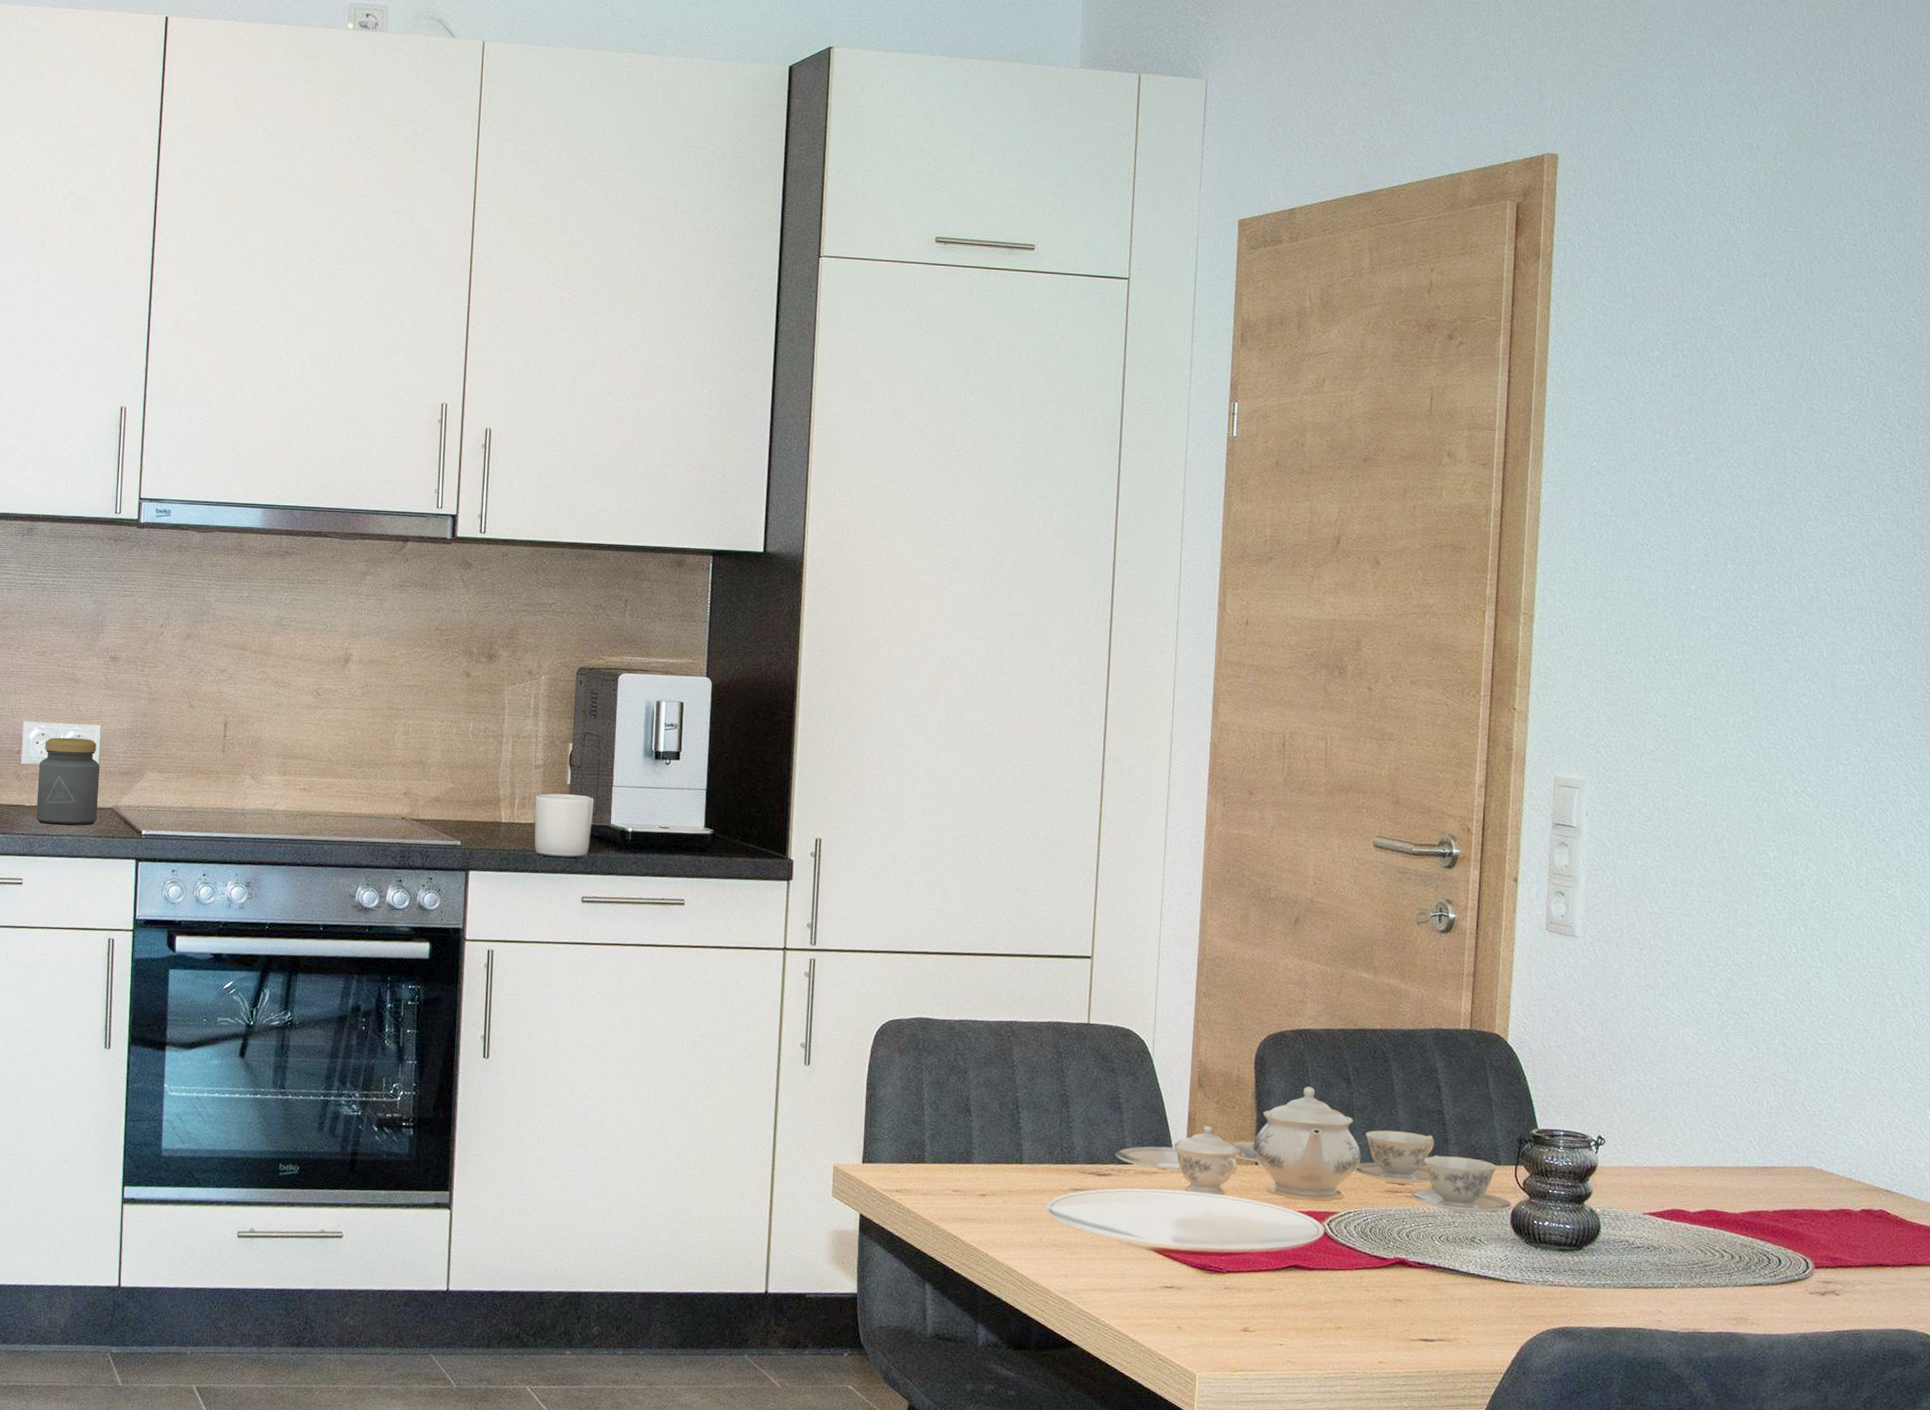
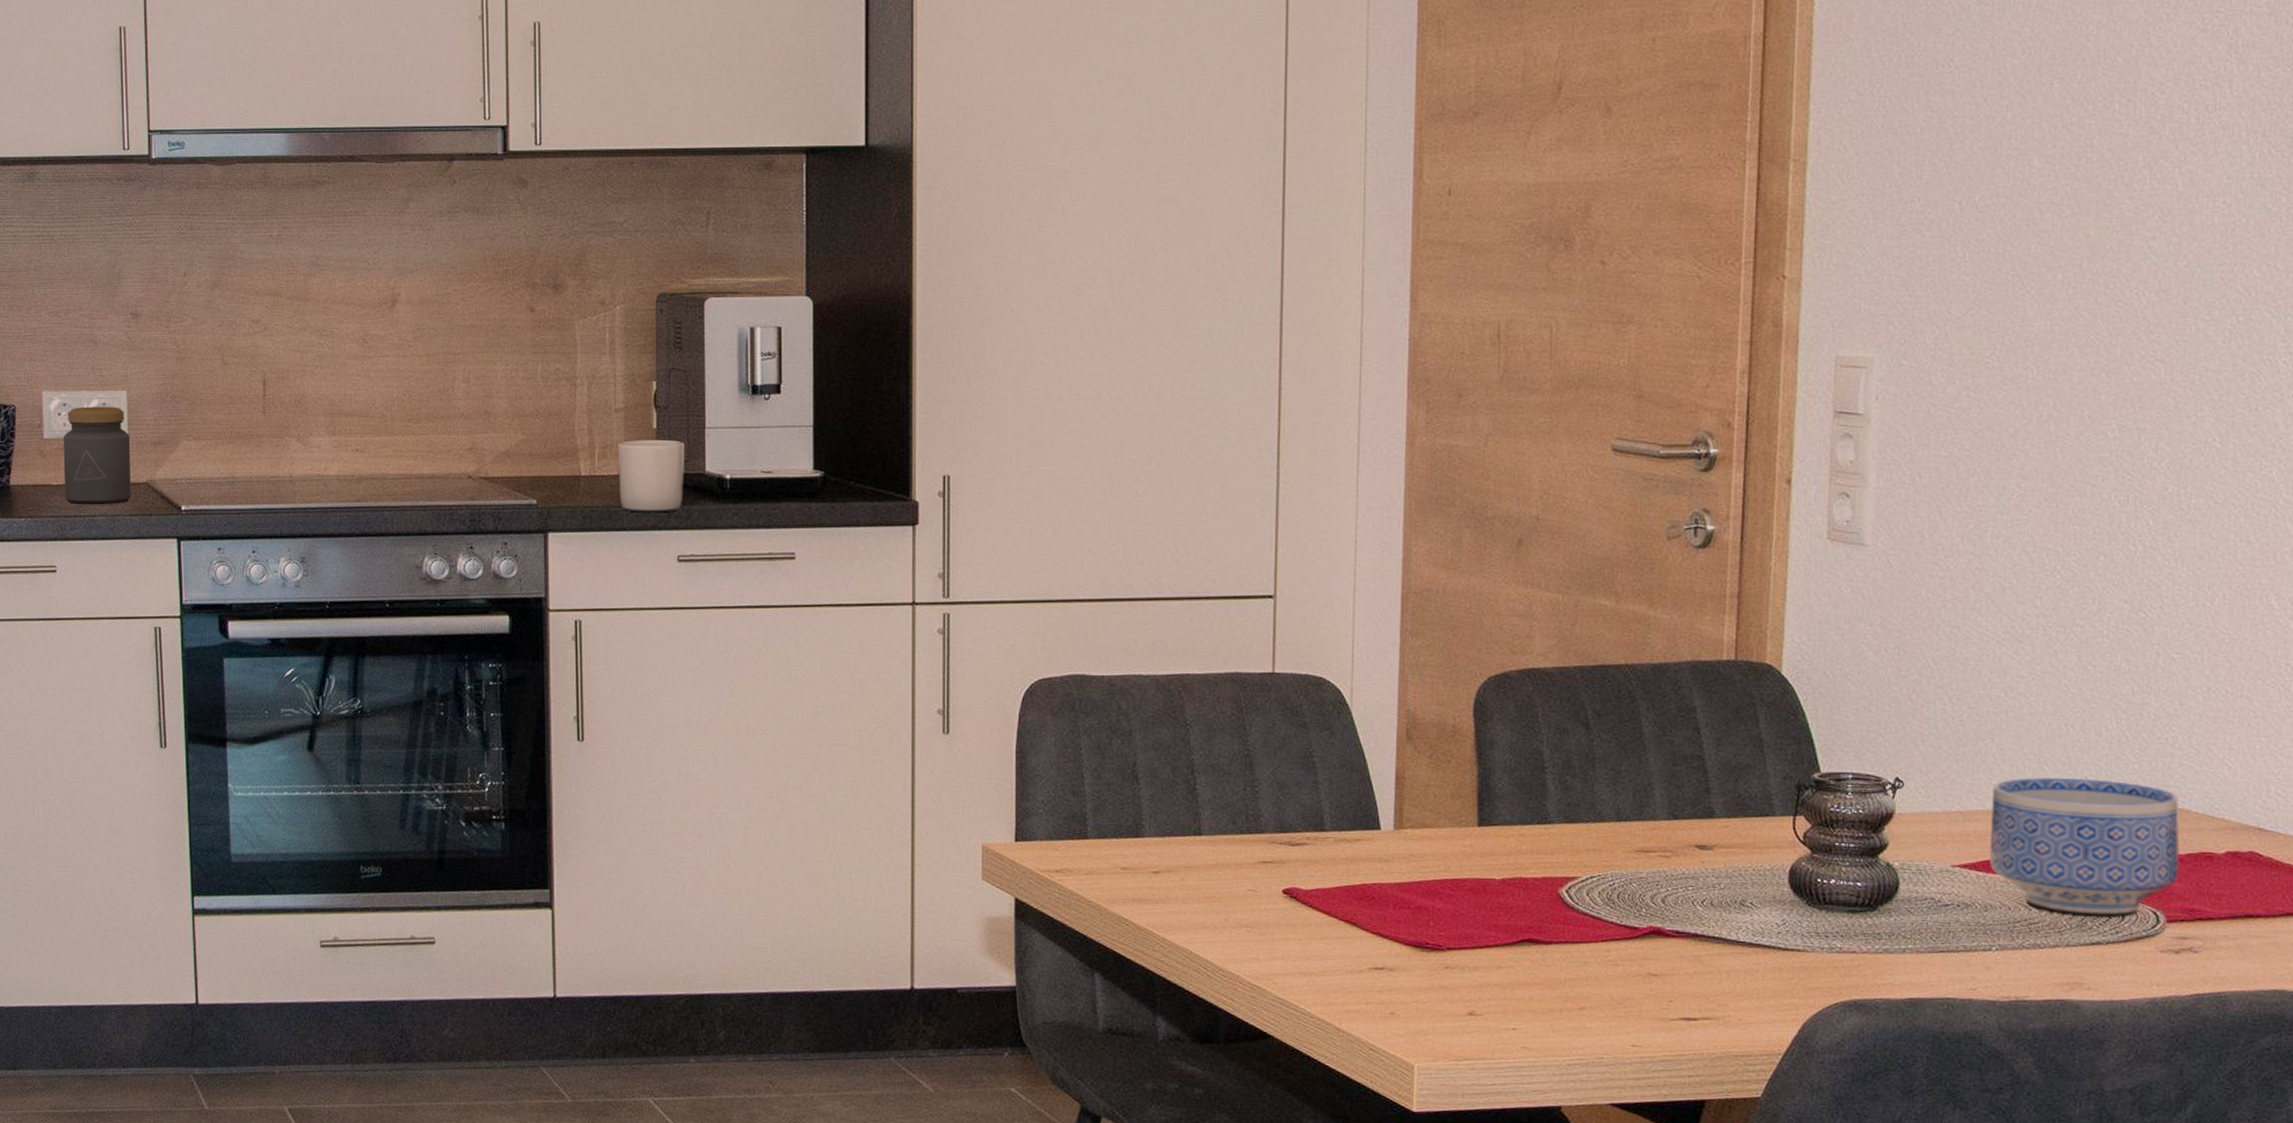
plate: present [1045,1188,1325,1257] -> none [1230,858,1563,933]
tea set: present [1115,1087,1513,1214] -> none [1310,735,1791,874]
bowl: none [1673,1140,1825,1264] -> present [1989,778,2180,919]

